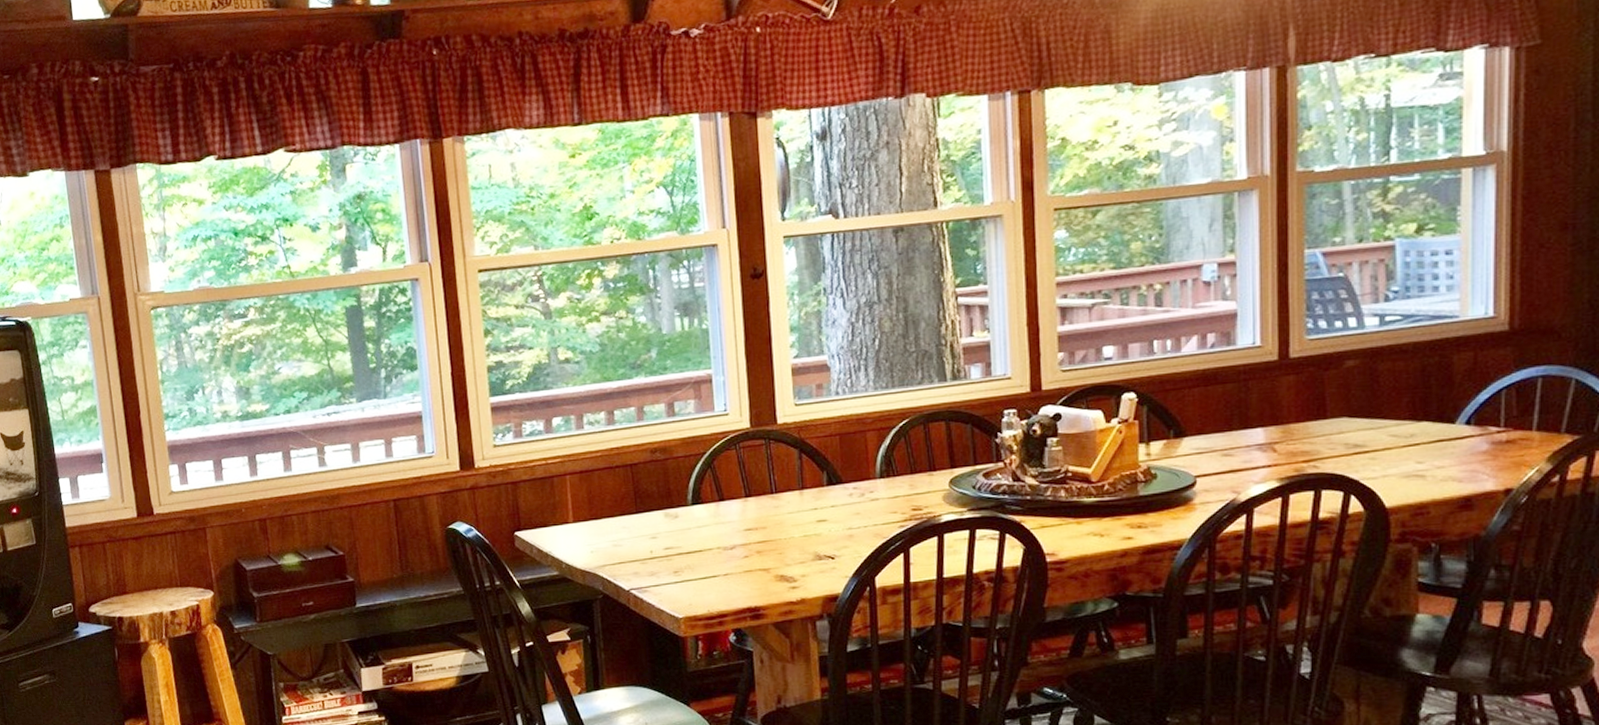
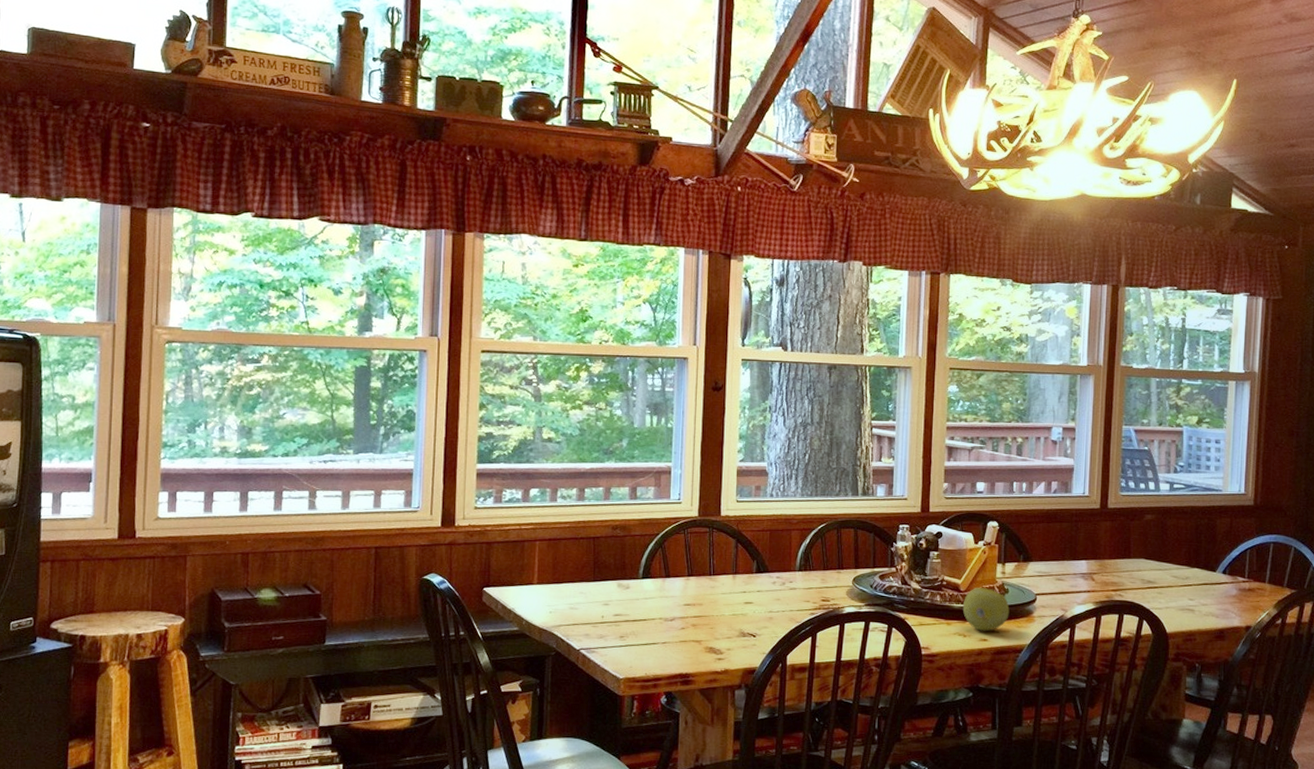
fruit: none [1096,474,1160,528] -> present [962,587,1010,631]

